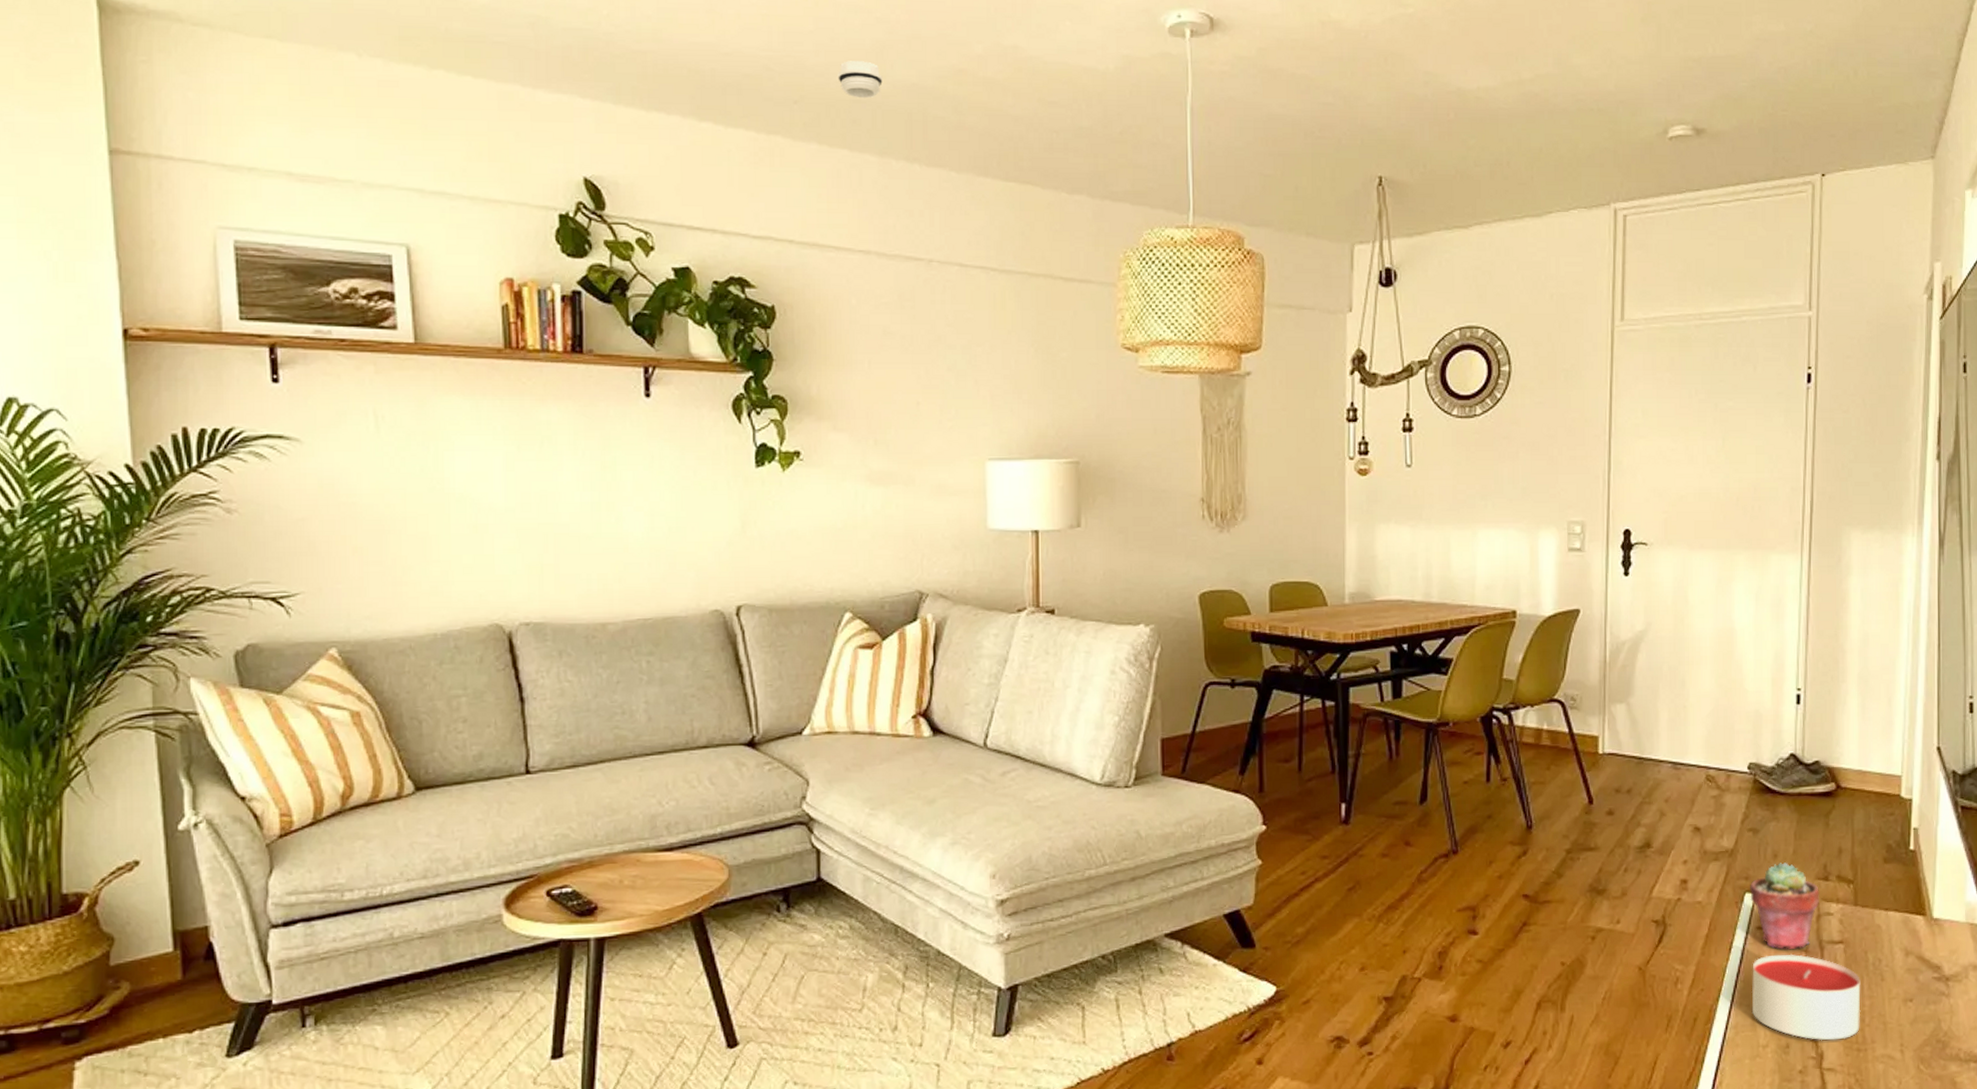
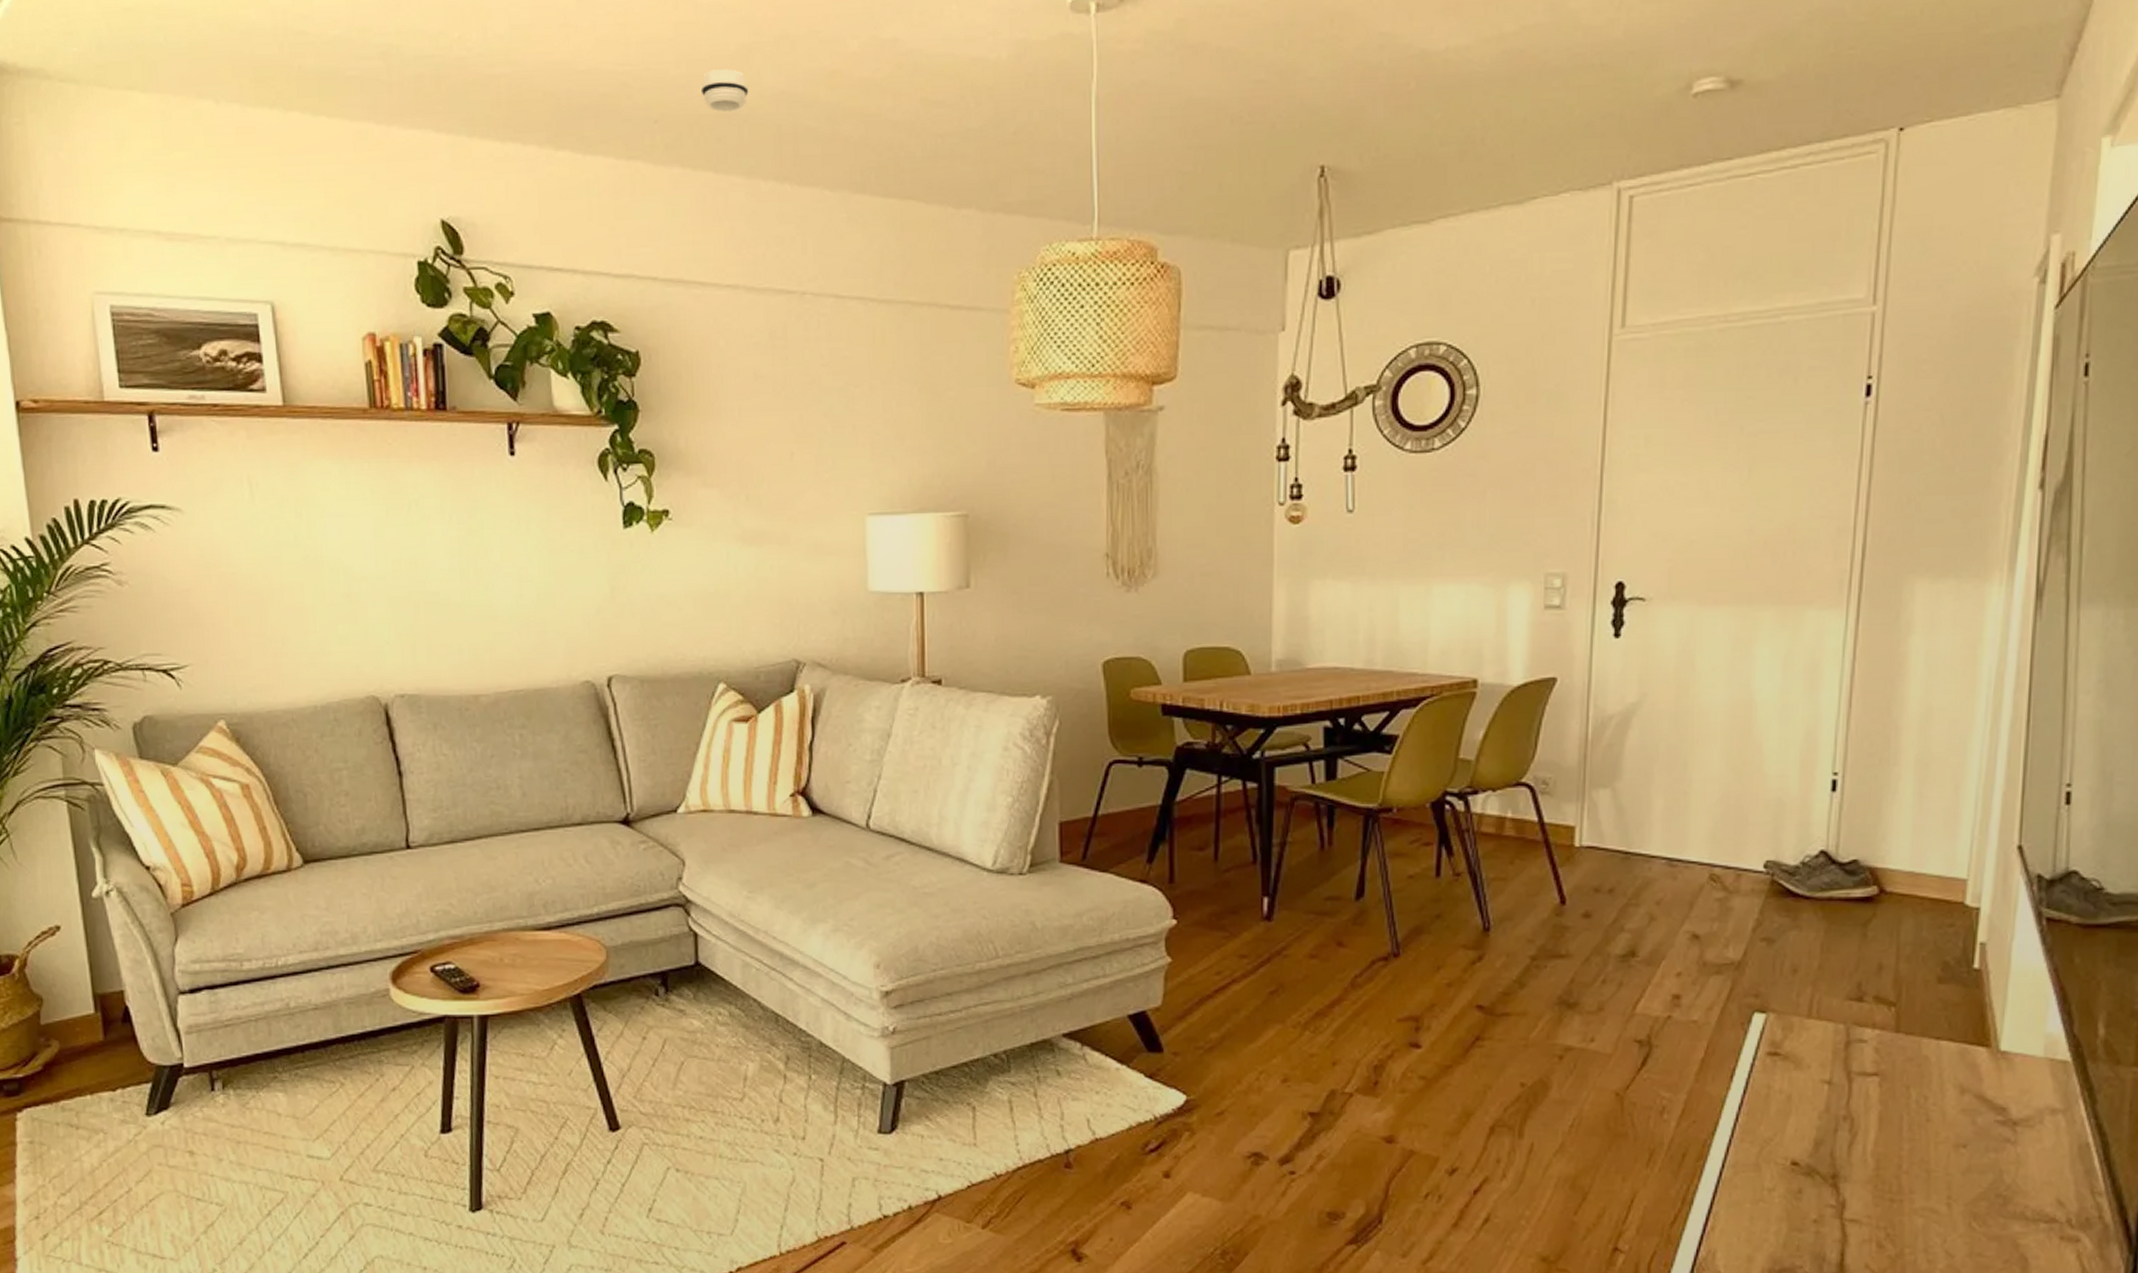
potted succulent: present [1750,862,1820,950] -> none [1760,979,1851,1081]
candle: present [1751,954,1861,1041] -> none [1756,1085,1899,1187]

